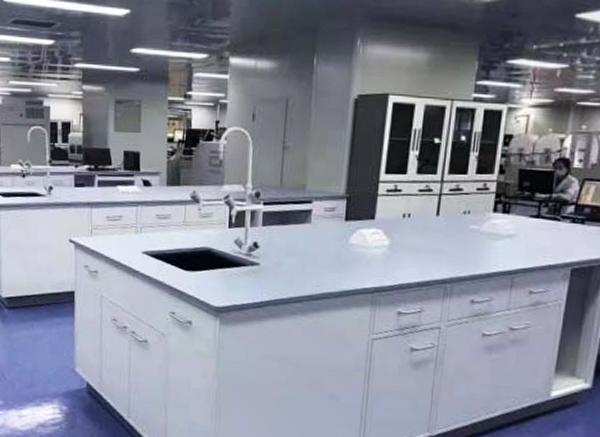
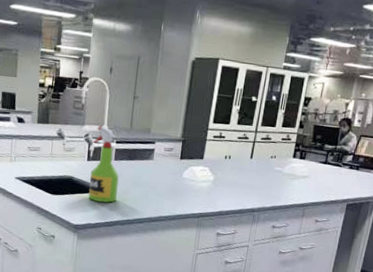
spray bottle: none [231,185,269,278] -> present [88,126,119,203]

